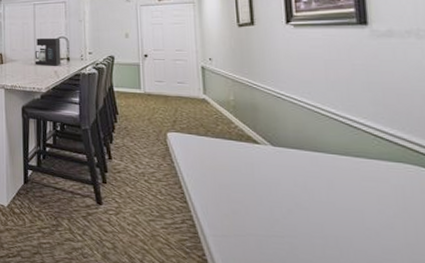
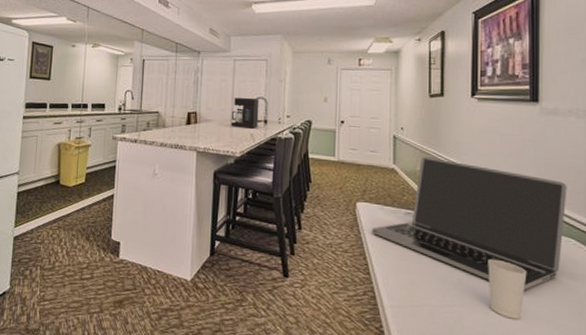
laptop: none [186,85,413,222] -> present [372,156,567,290]
cup: none [321,188,371,253] -> present [488,258,527,319]

